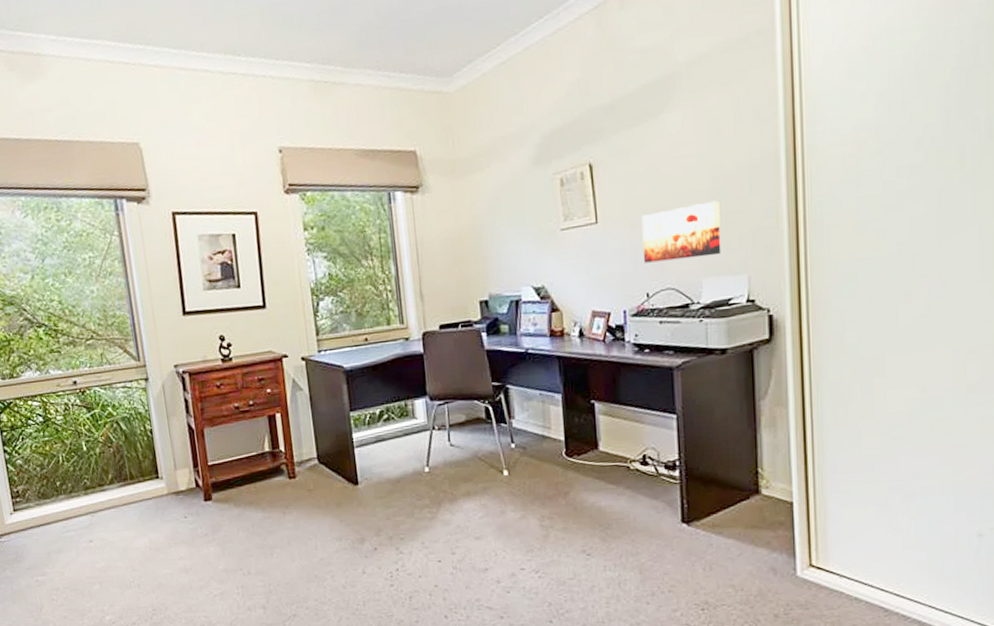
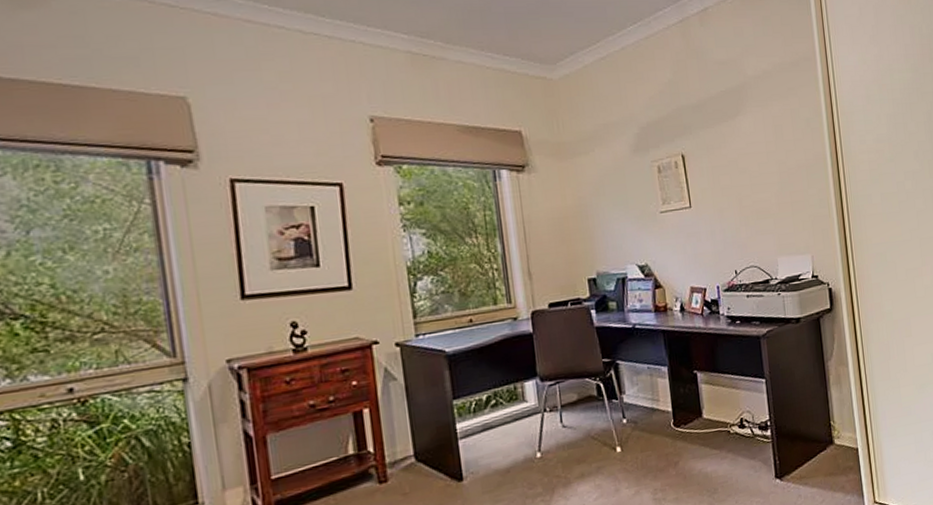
wall art: present [641,200,722,263] -> none [727,191,791,244]

